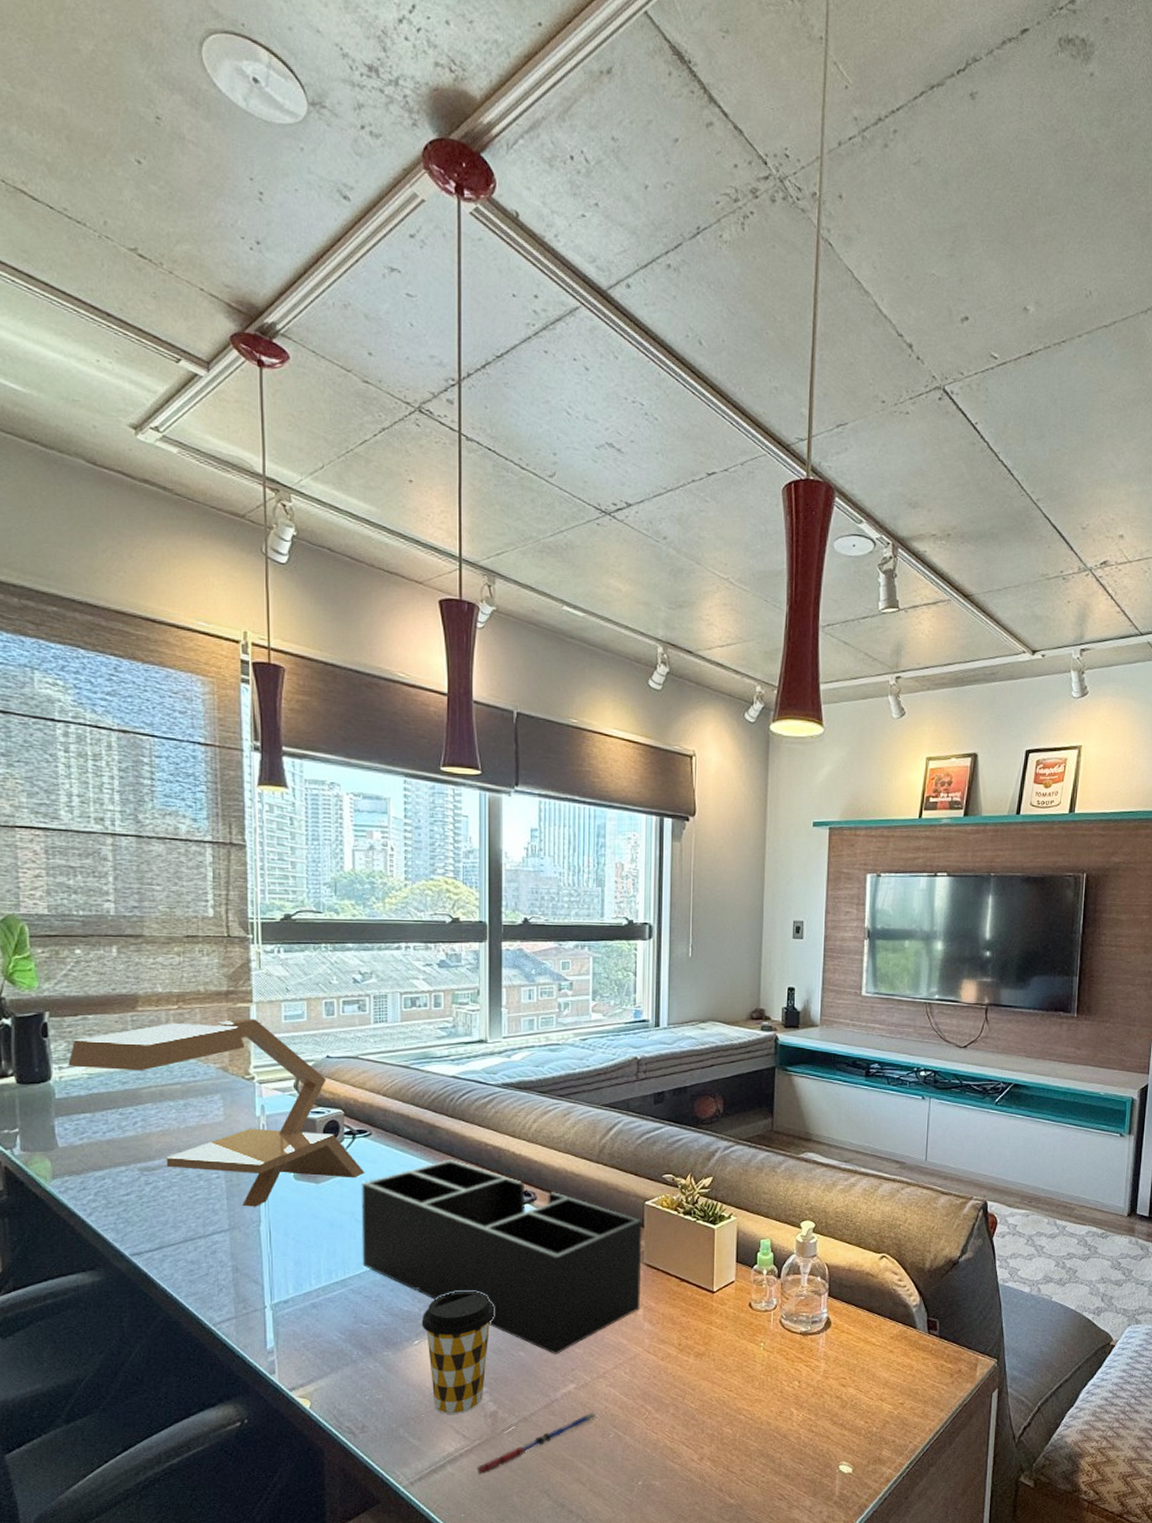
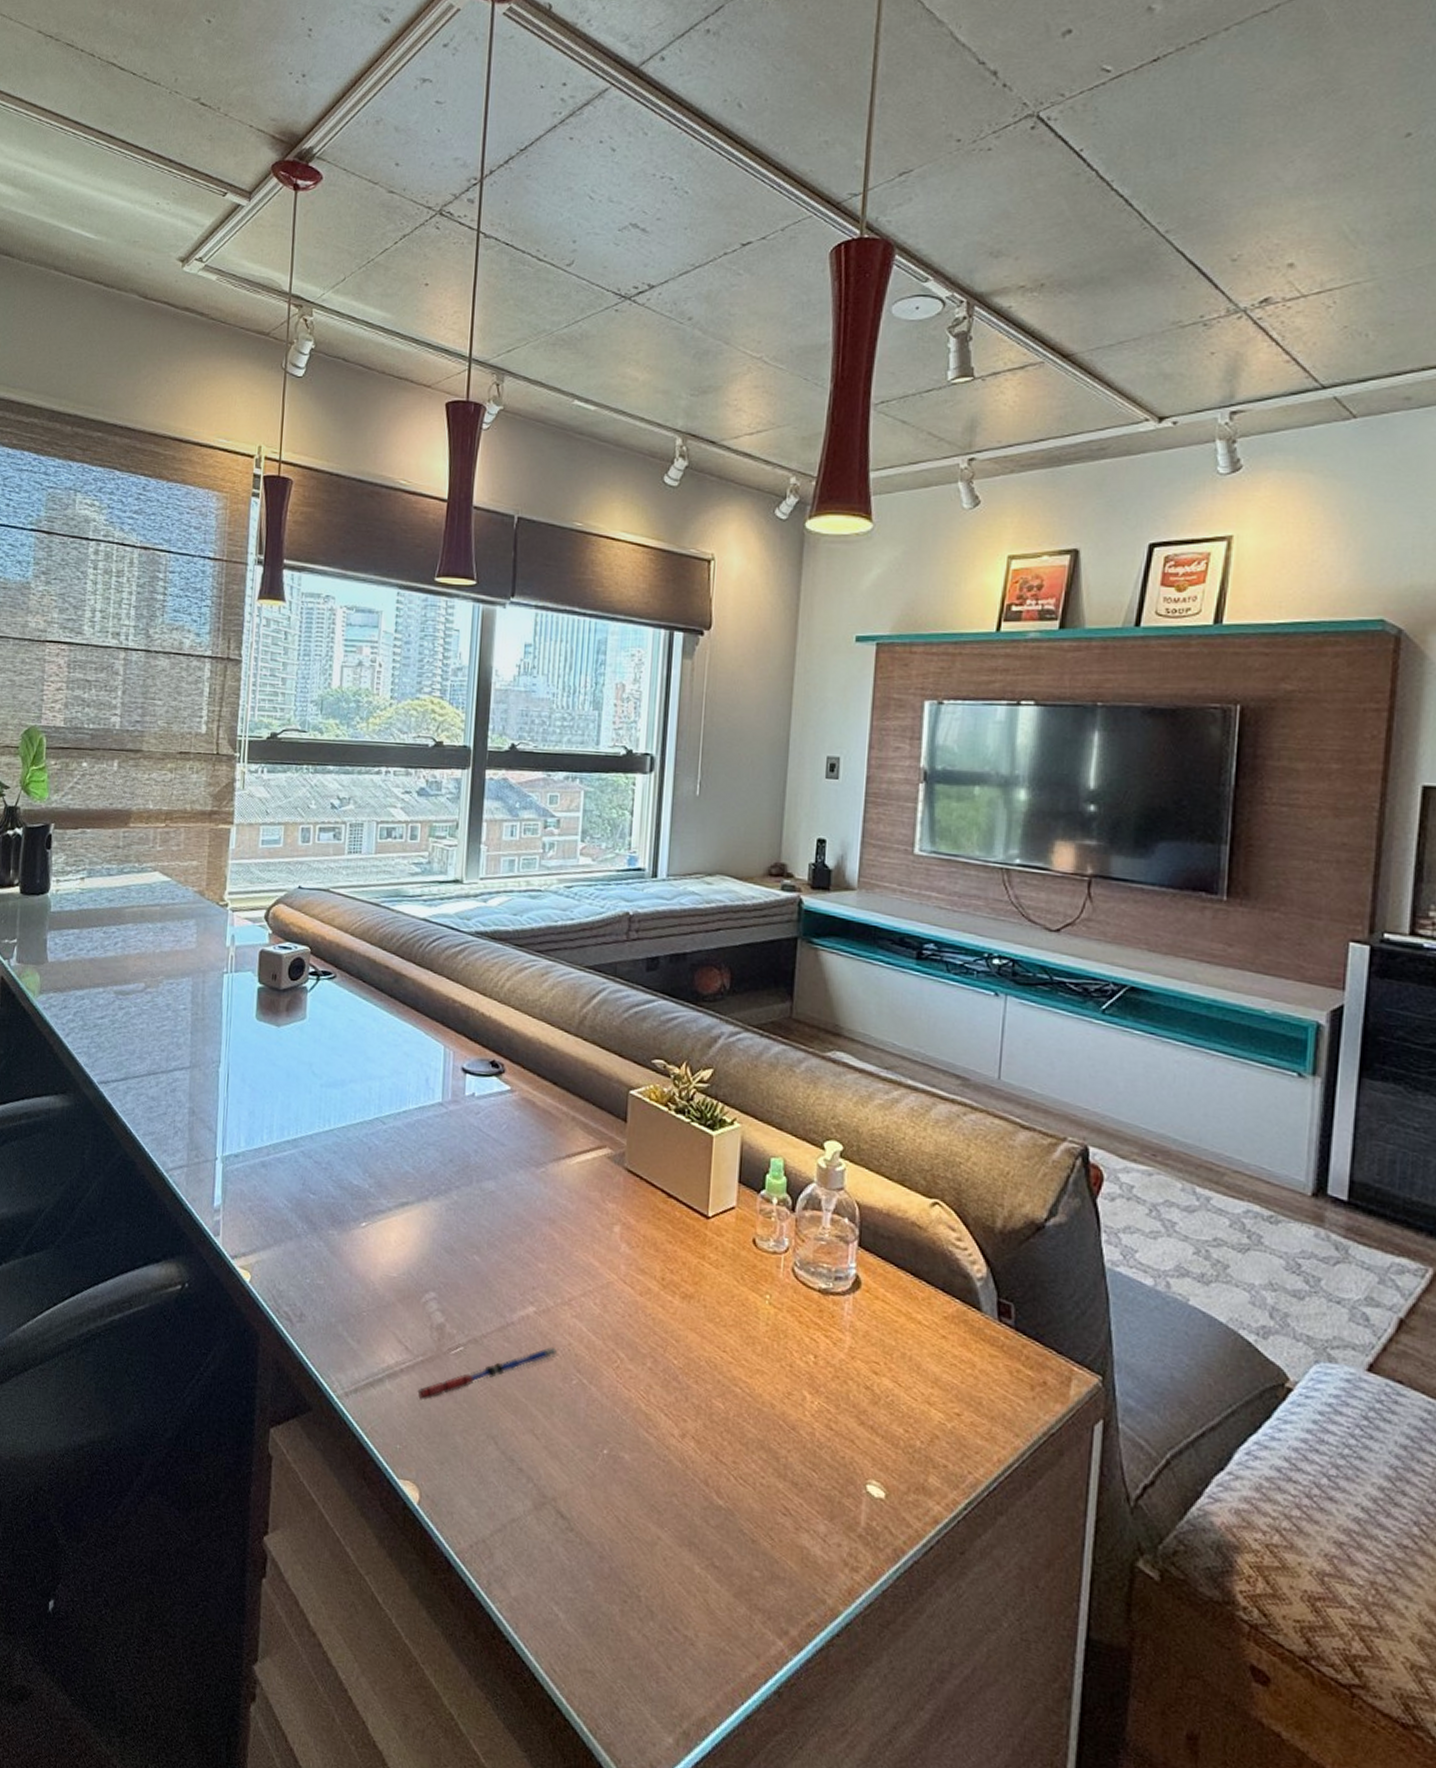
desk lamp: present [68,1018,365,1207] -> none [65,840,326,1046]
desk organizer: present [361,1159,643,1354] -> none [316,1014,625,1266]
coffee cup: present [421,1290,495,1415] -> none [370,1170,450,1320]

